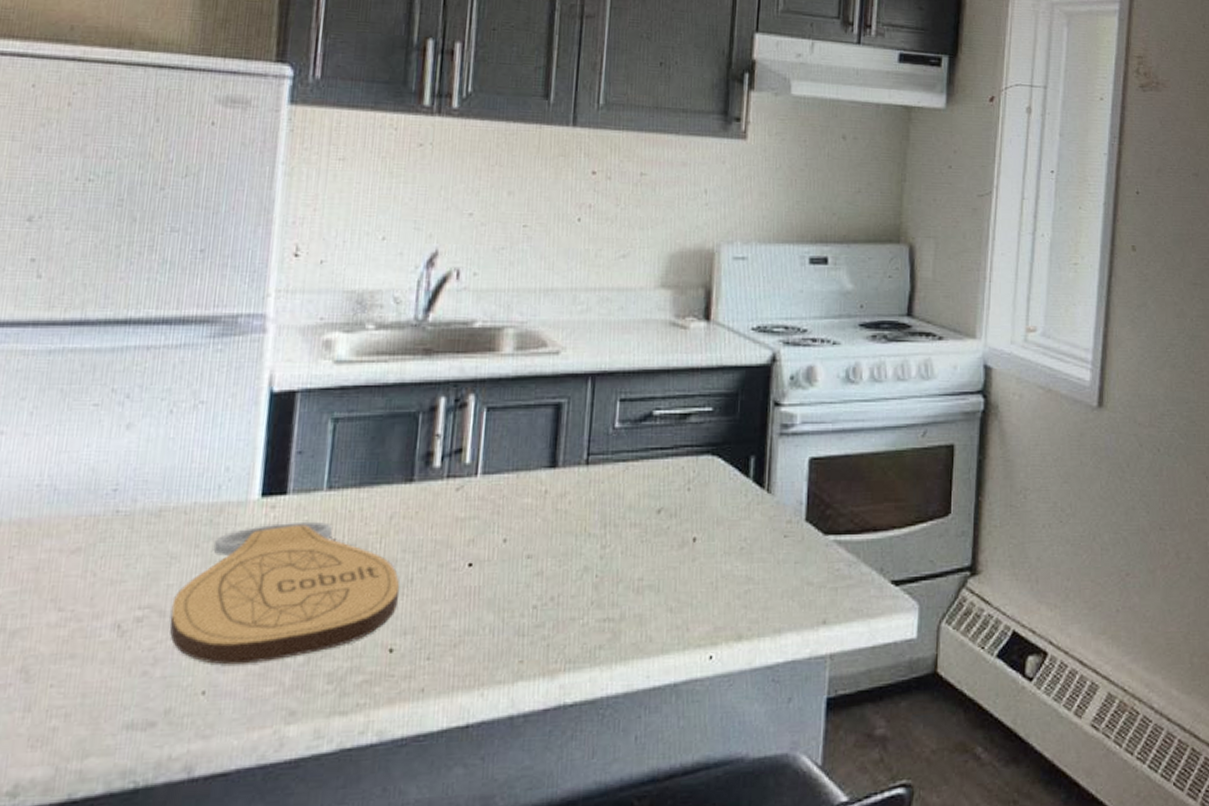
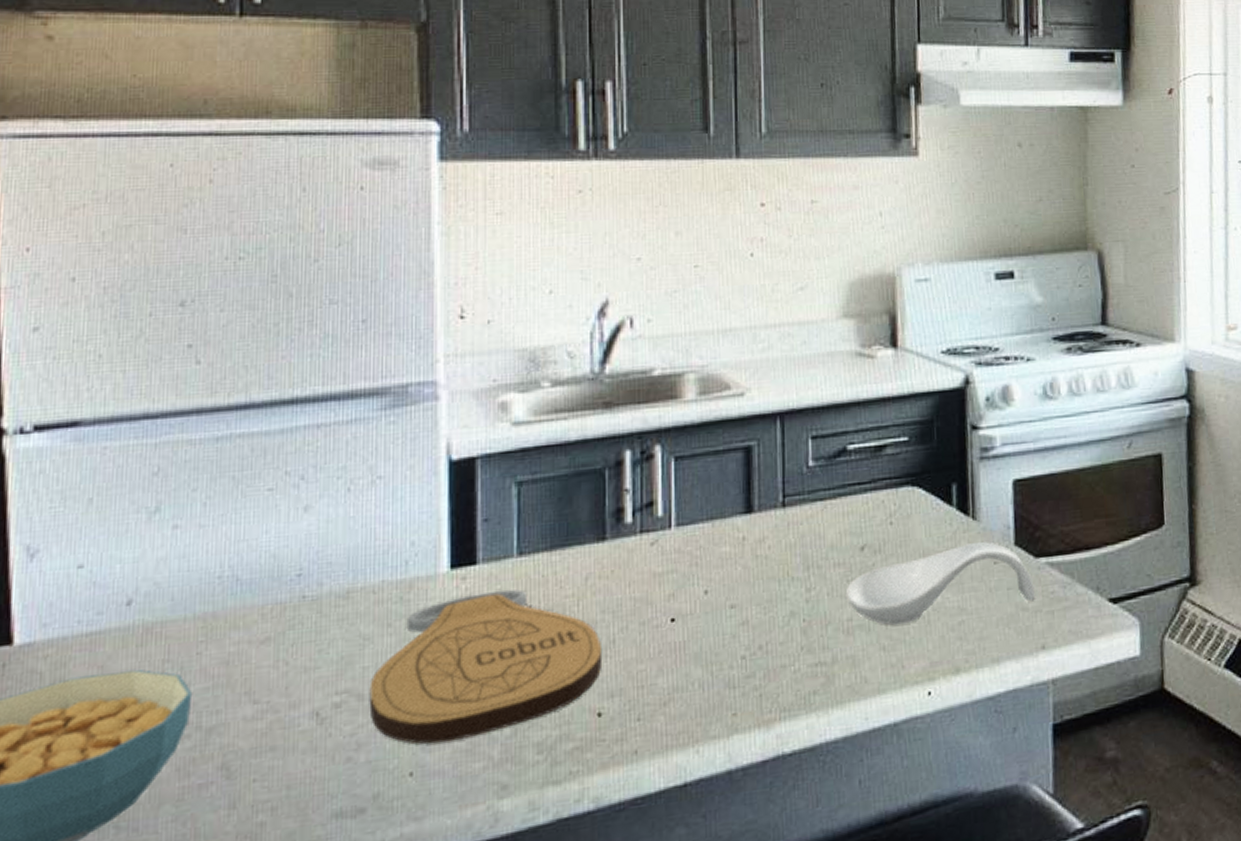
spoon rest: none [638,515,821,589] -> present [845,542,1035,625]

